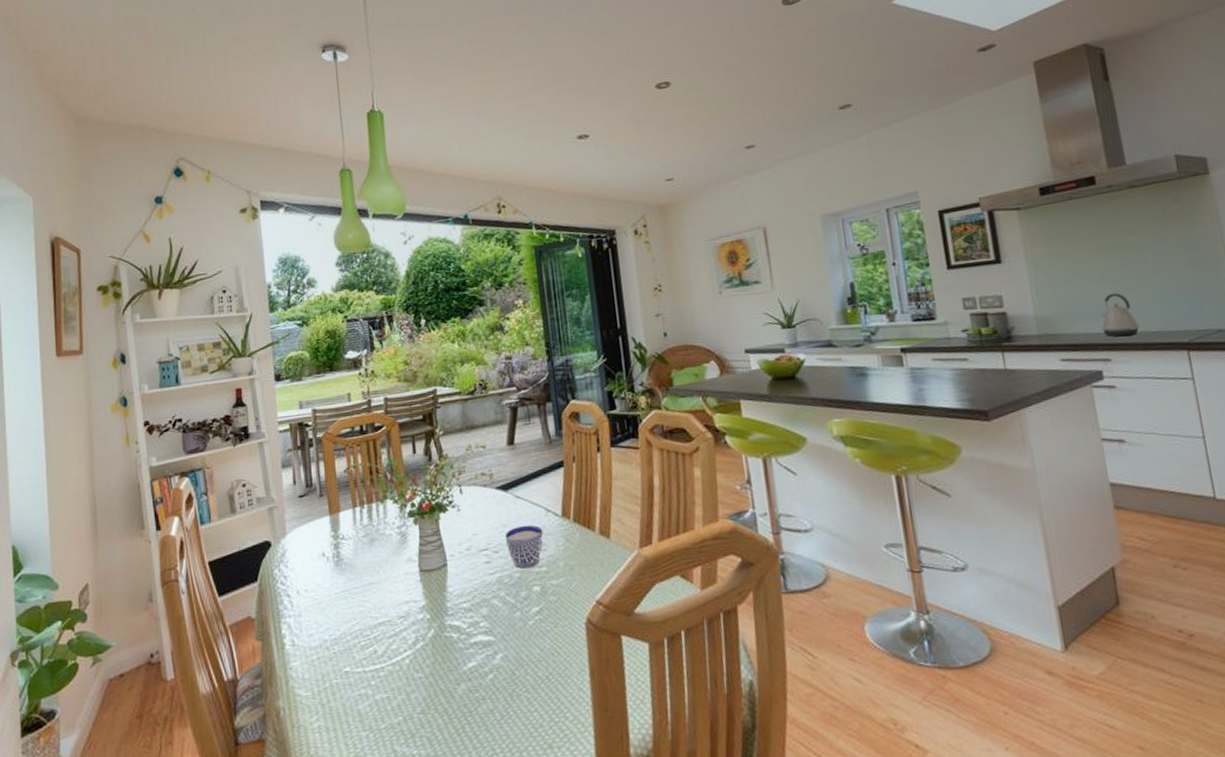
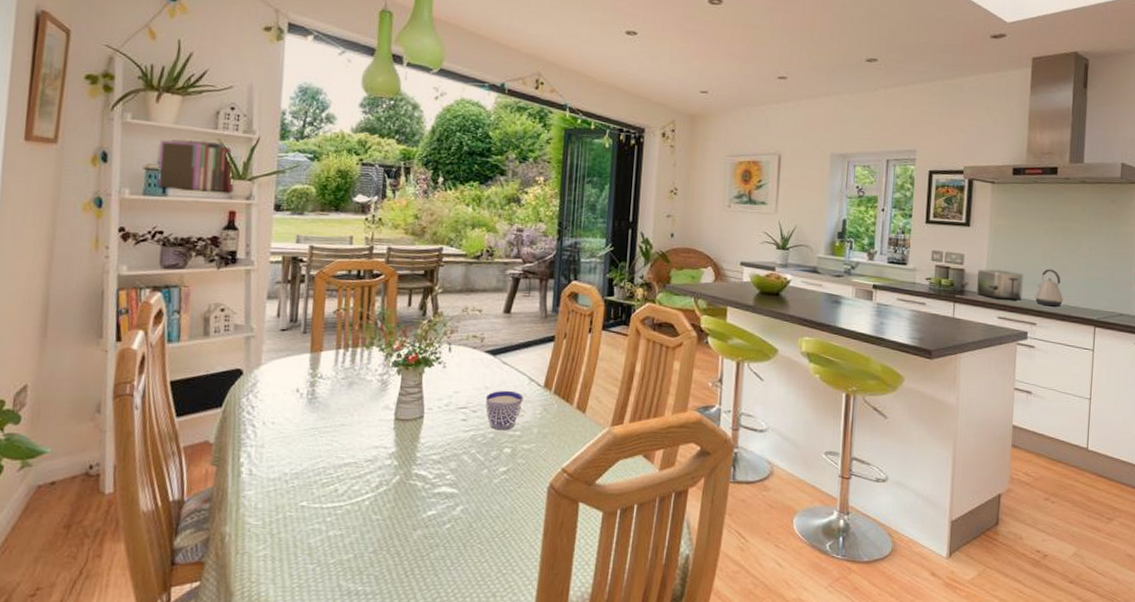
books: none [167,326,236,379] -> present [157,140,234,193]
toaster: none [1023,304,1086,340] -> present [977,269,1023,301]

